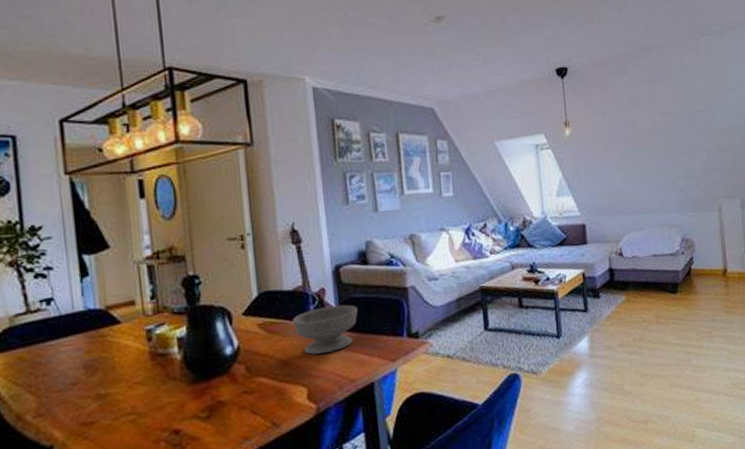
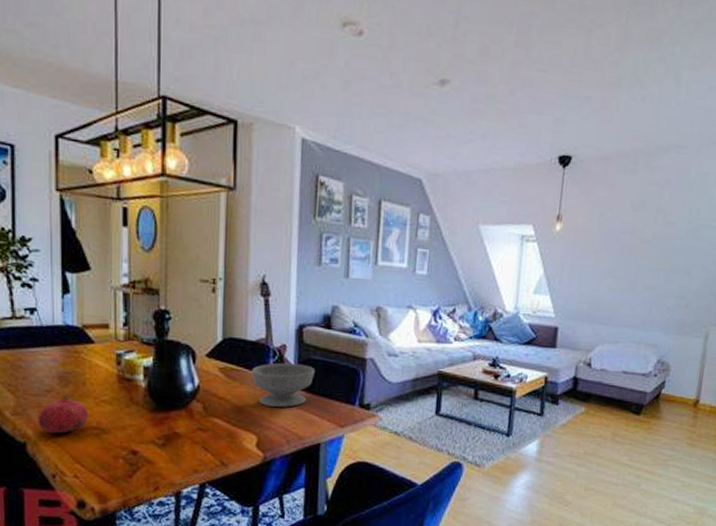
fruit: none [63,383,122,430] -> present [37,394,89,434]

